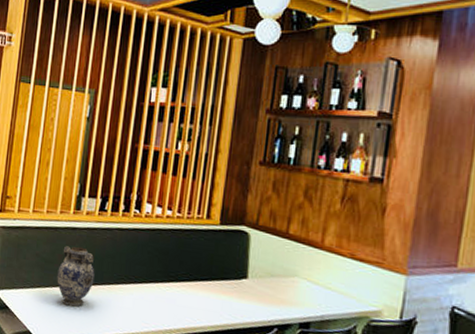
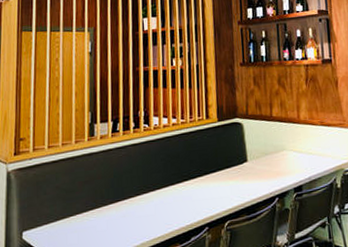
decorative vase: present [57,246,95,307] -> none [79,169,116,229]

